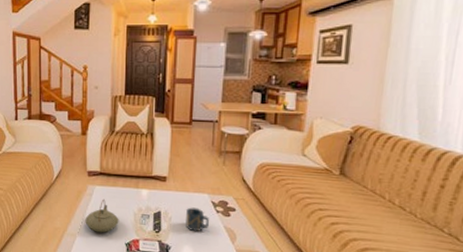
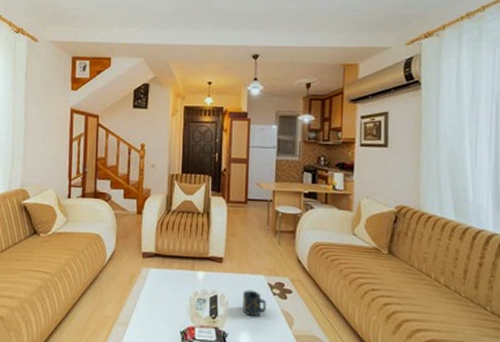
teapot: present [85,199,119,233] -> none [138,282,174,320]

